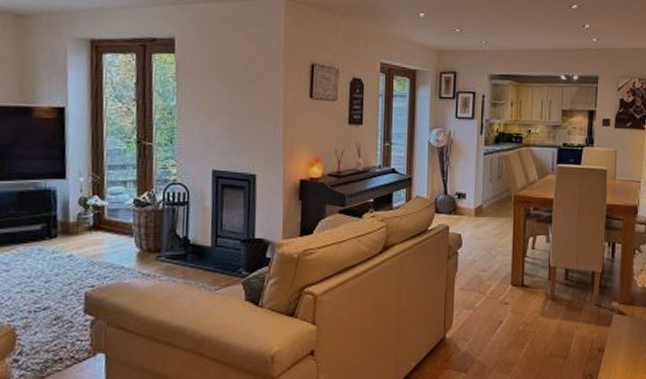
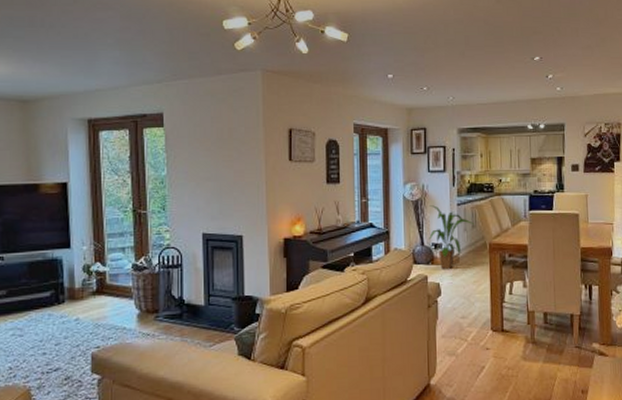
house plant: none [453,153,500,221] -> present [429,205,474,270]

